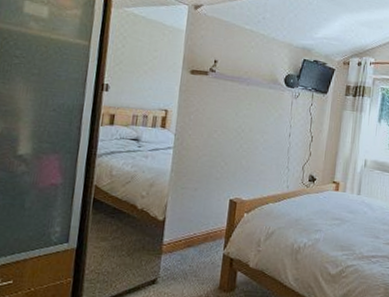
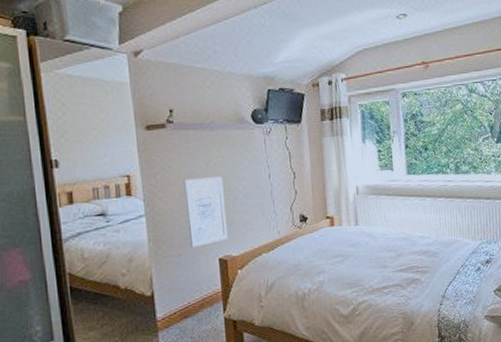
wall art: none [207,123,248,186] -> present [183,176,228,249]

